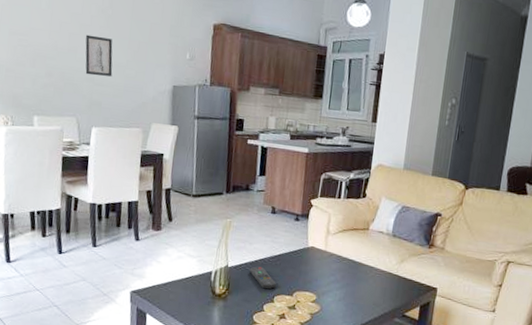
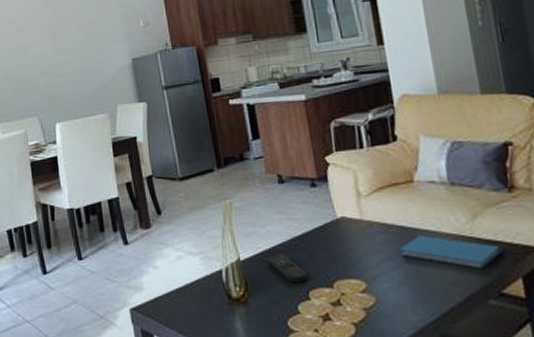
wall art: present [85,34,113,77] -> none [33,26,67,69]
book: none [346,268,413,297] -> present [400,235,502,269]

